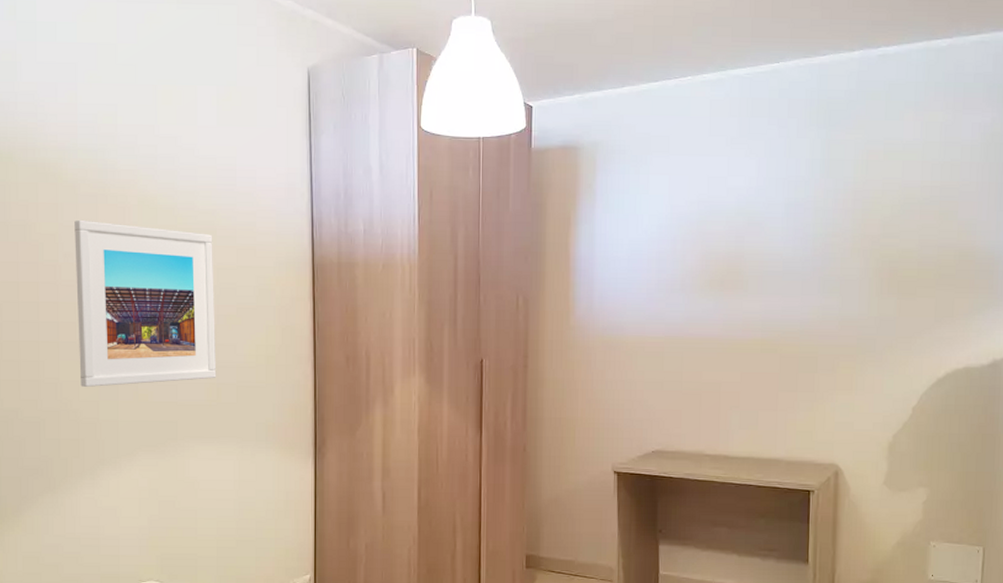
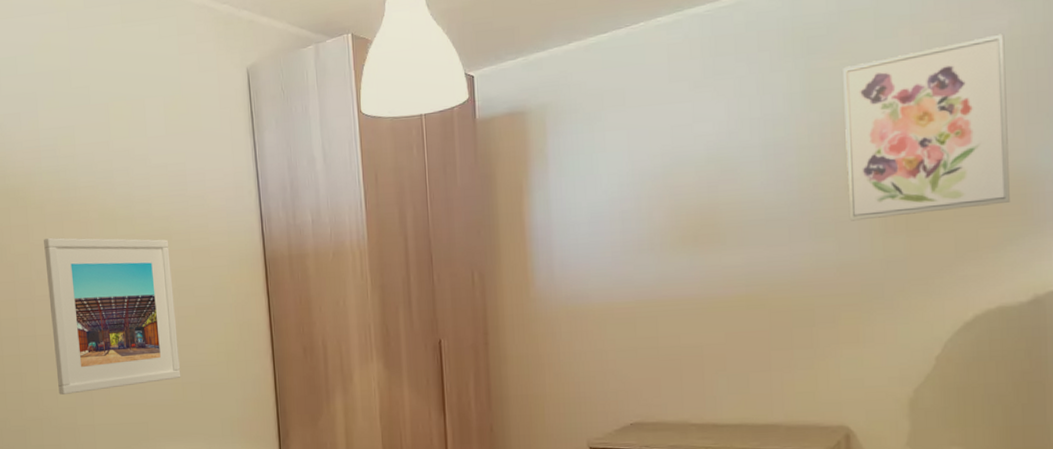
wall art: none [852,129,987,281] -> present [843,33,1010,221]

